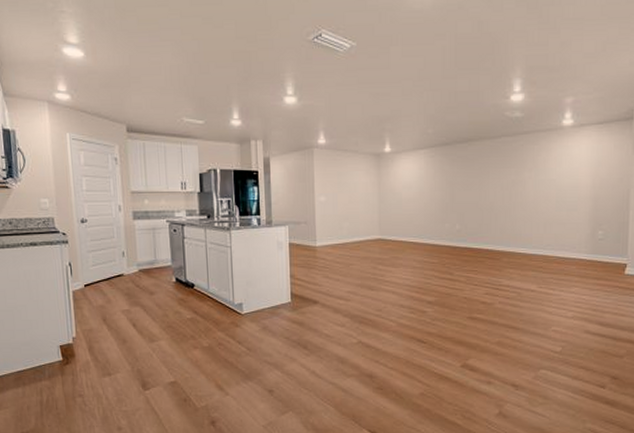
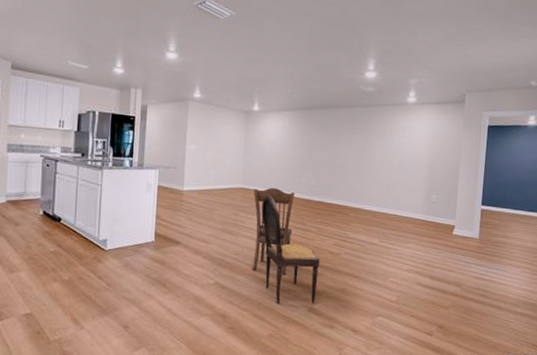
dining chair: none [392,236,439,330] -> present [252,188,294,275]
dining chair: none [402,243,472,361] -> present [261,194,320,304]

